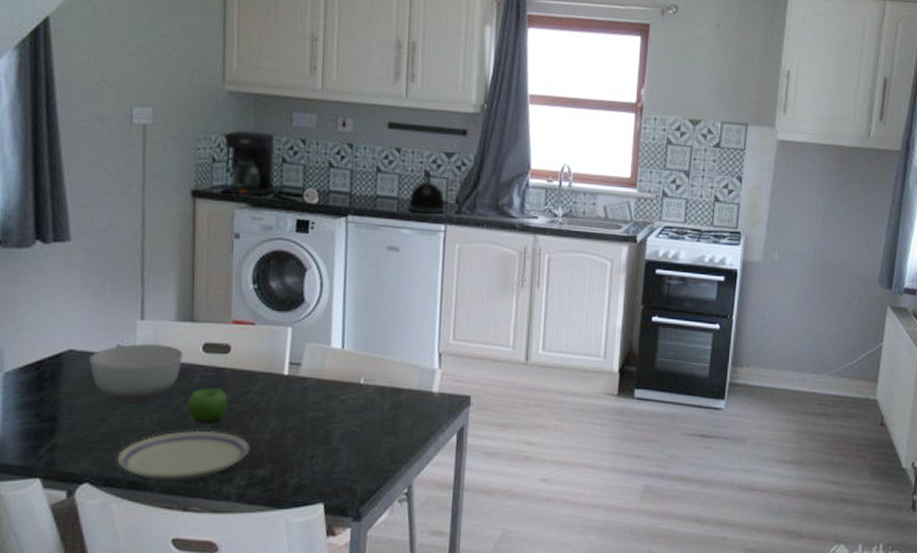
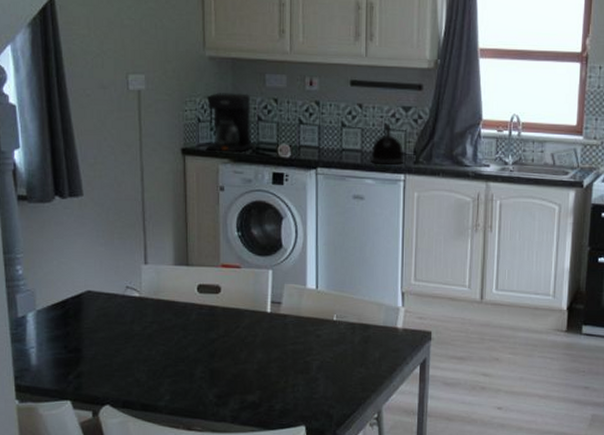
bowl: present [88,344,183,402] -> none [103,286,181,336]
plate: present [117,430,250,482] -> none [131,360,240,405]
fruit: present [188,388,228,422] -> none [187,324,221,353]

